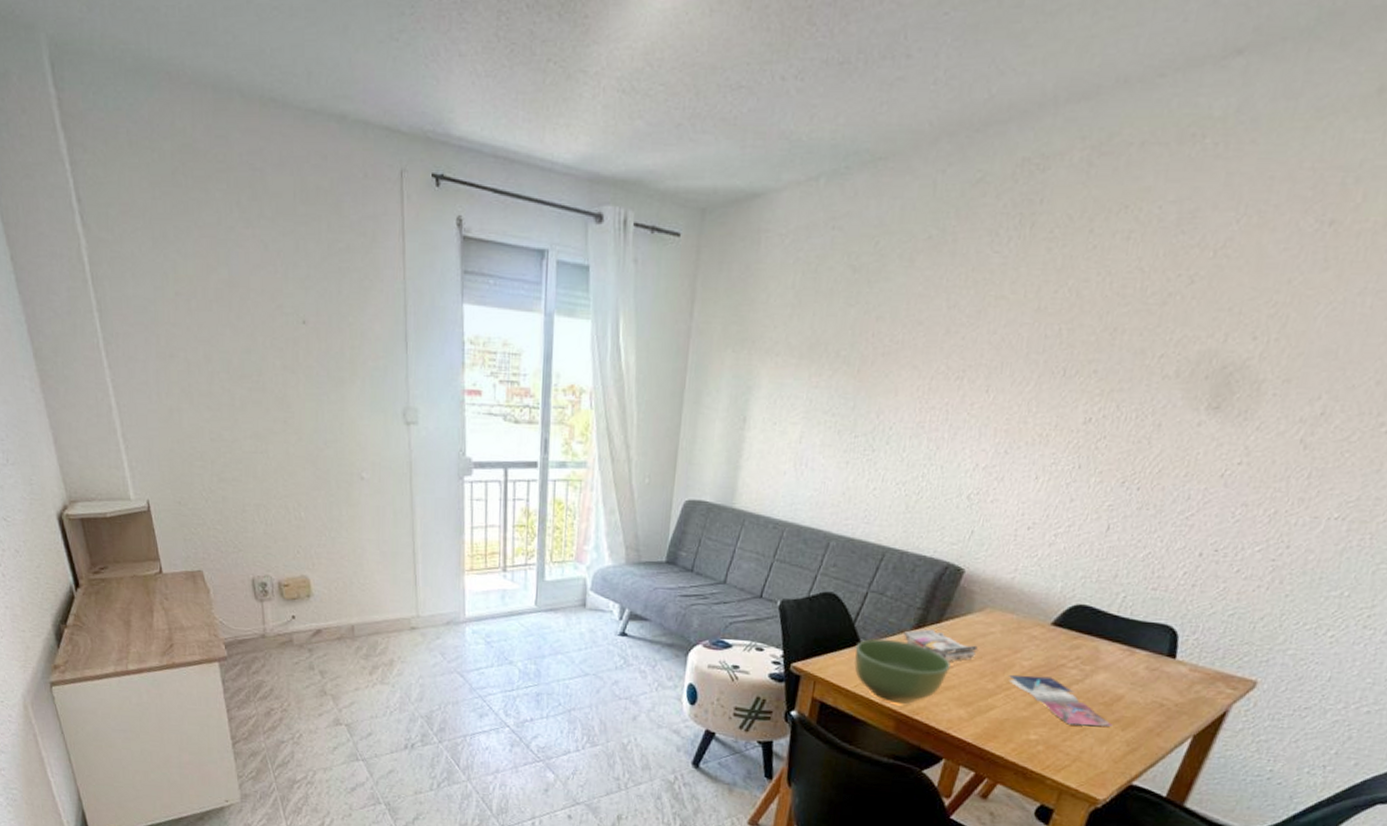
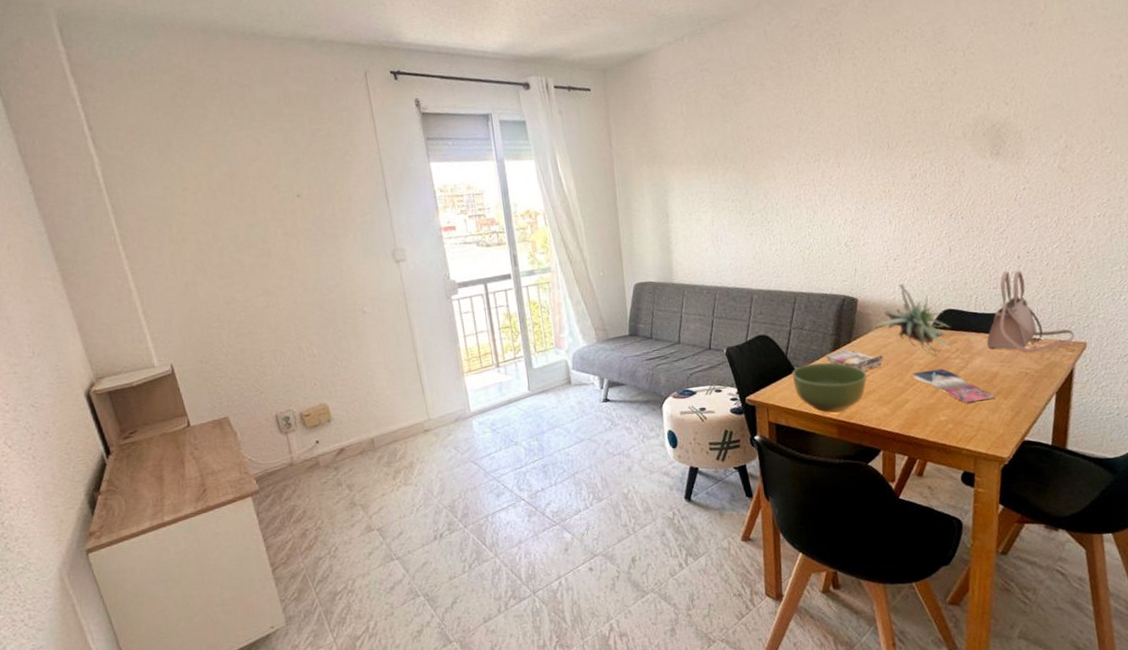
plant: none [973,560,1078,660] -> present [873,283,950,356]
handbag: none [1120,570,1245,681] -> present [987,271,1075,352]

